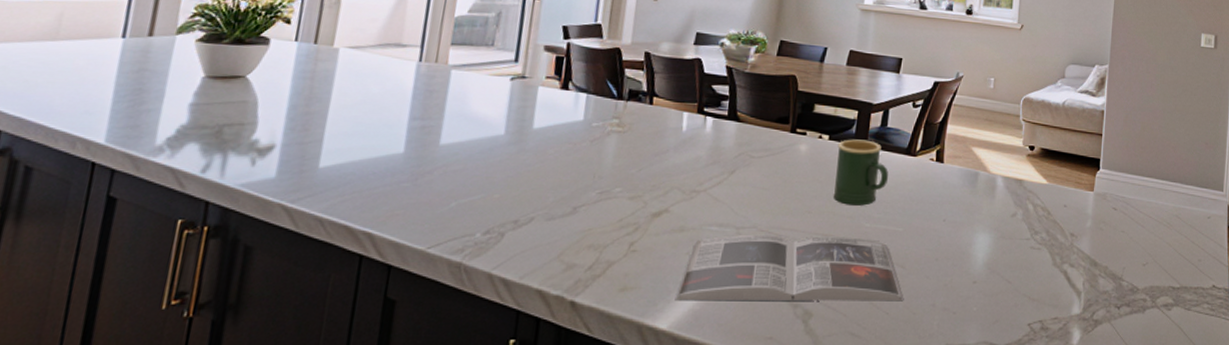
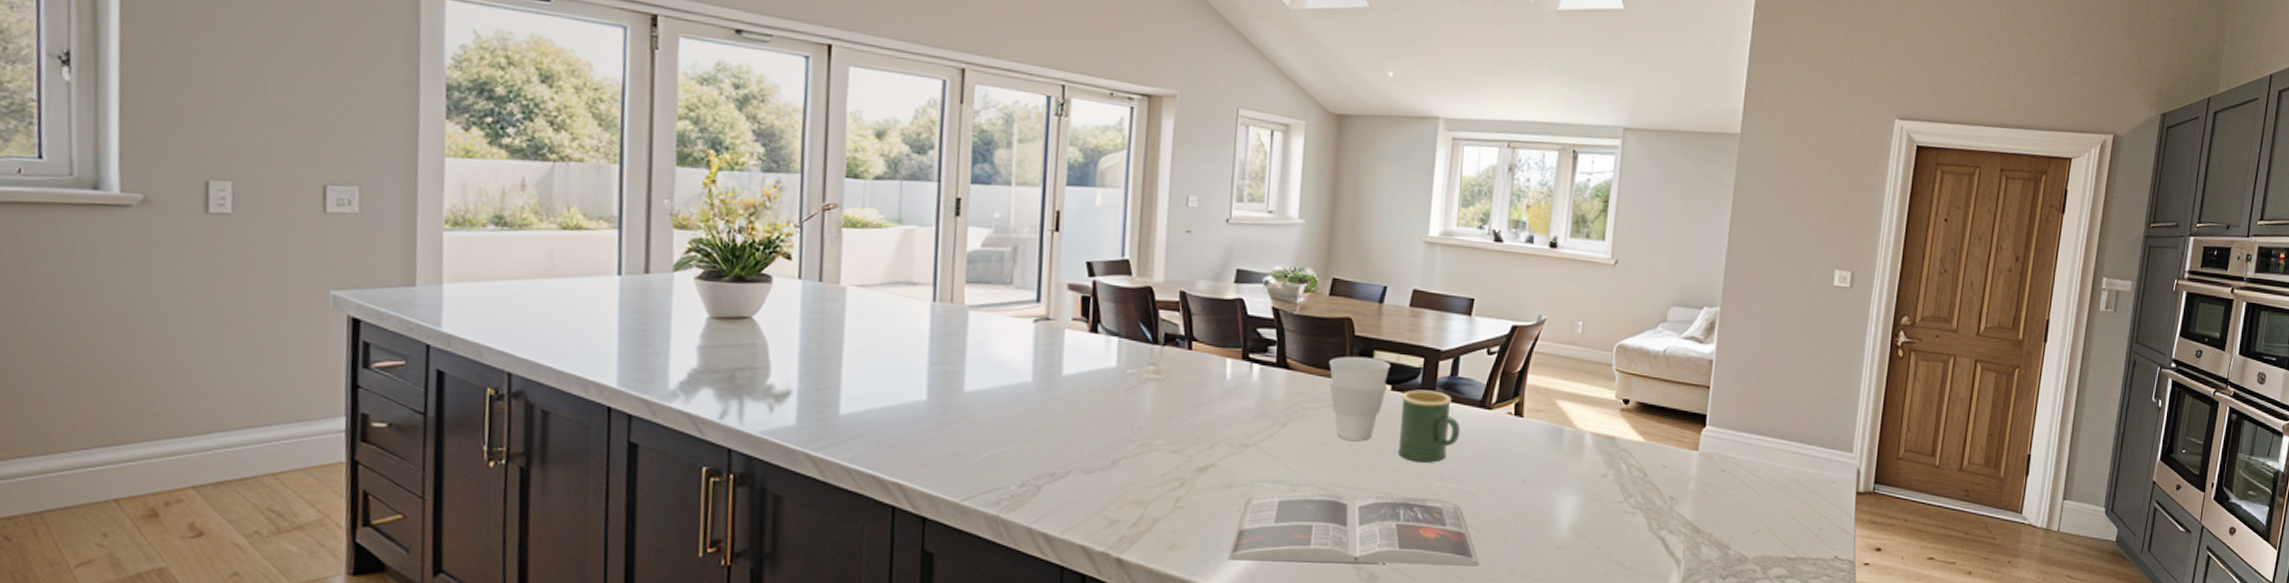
cup: none [774,109,829,187] -> present [1329,356,1391,442]

